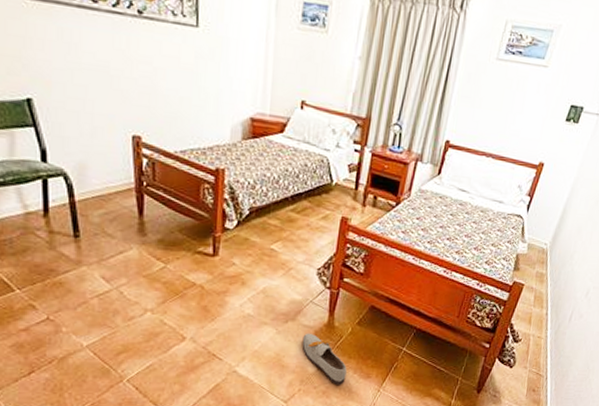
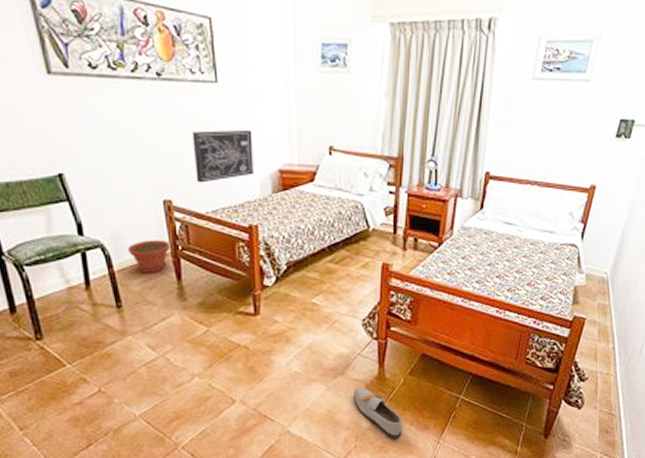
plant pot: none [90,173,136,206] -> present [127,240,171,273]
wall art: none [167,72,228,123] -> present [192,129,254,183]

